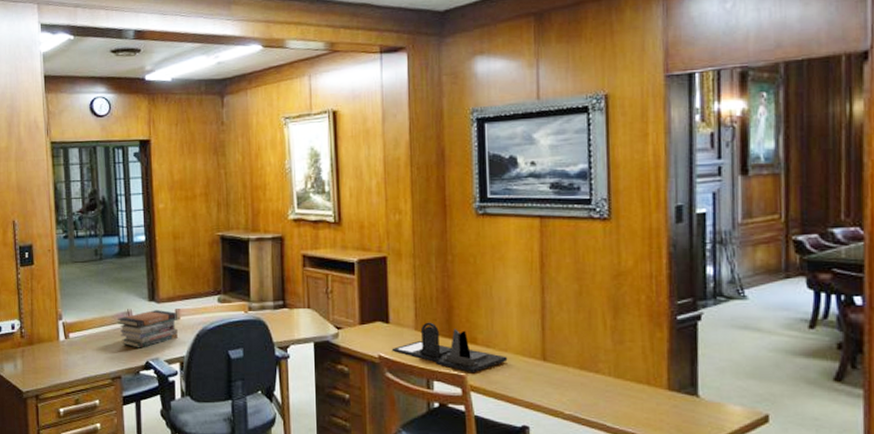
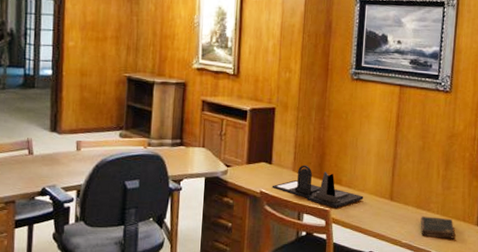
book stack: present [118,310,178,348] -> none [16,140,78,176]
bible: none [587,379,637,408] -> present [420,216,455,239]

